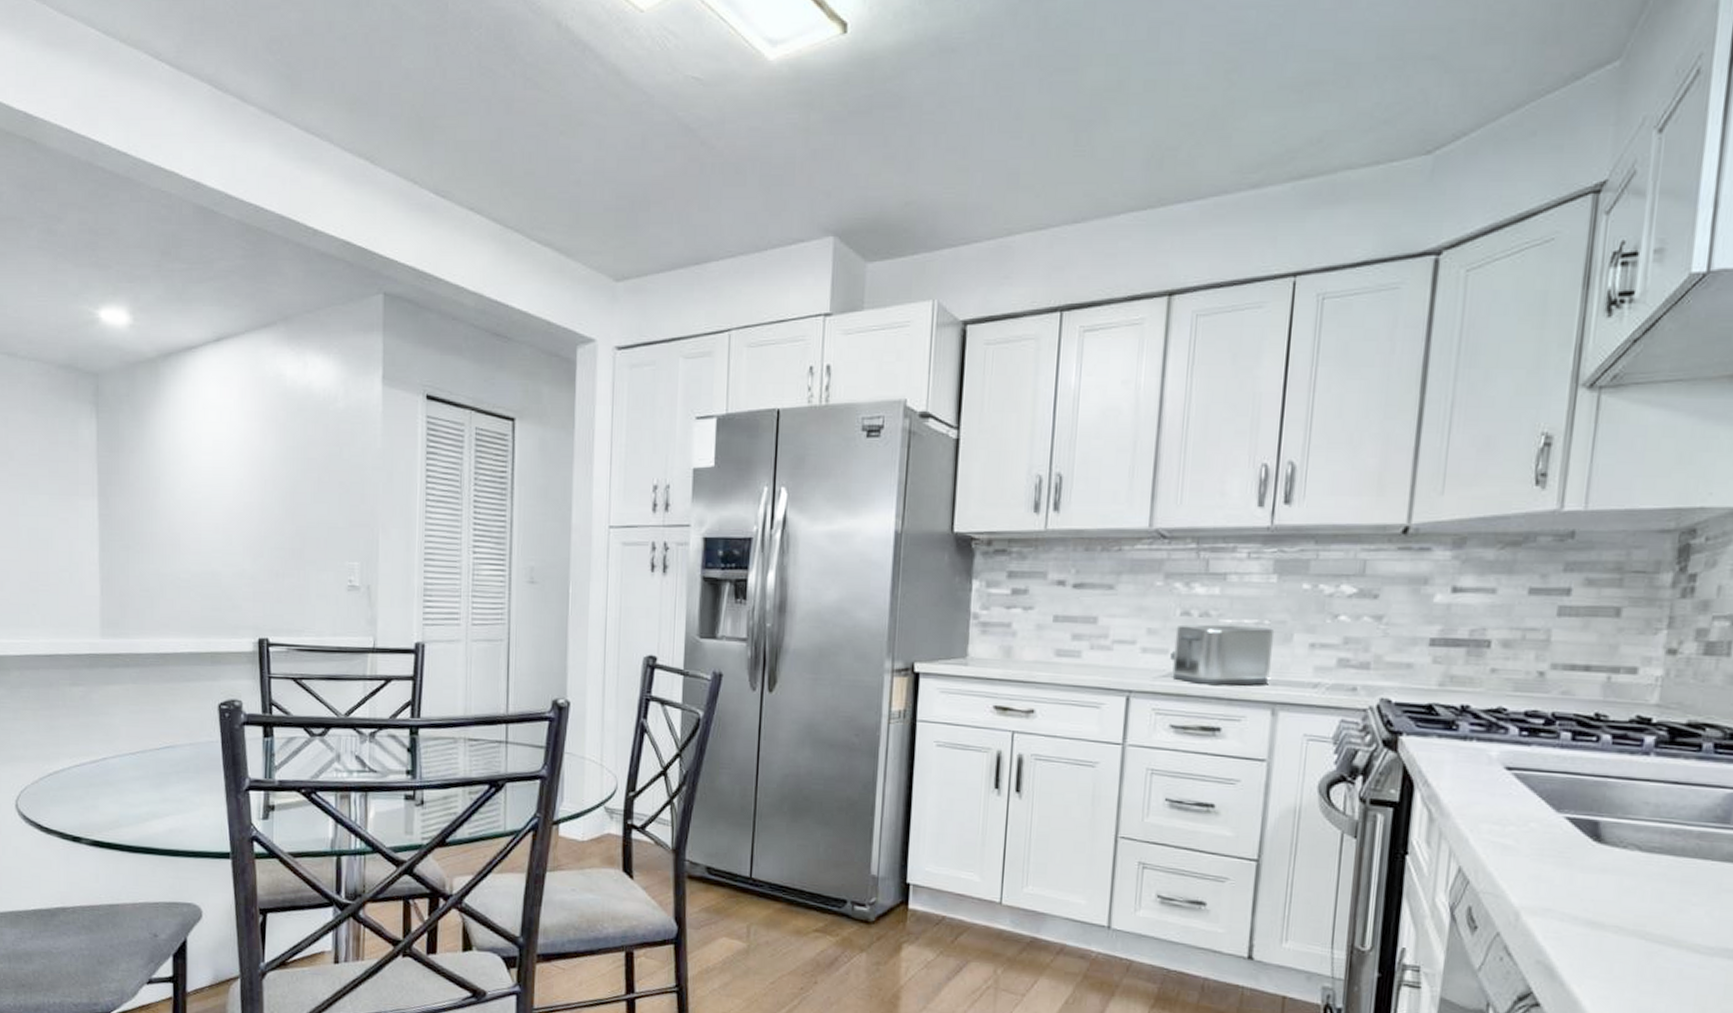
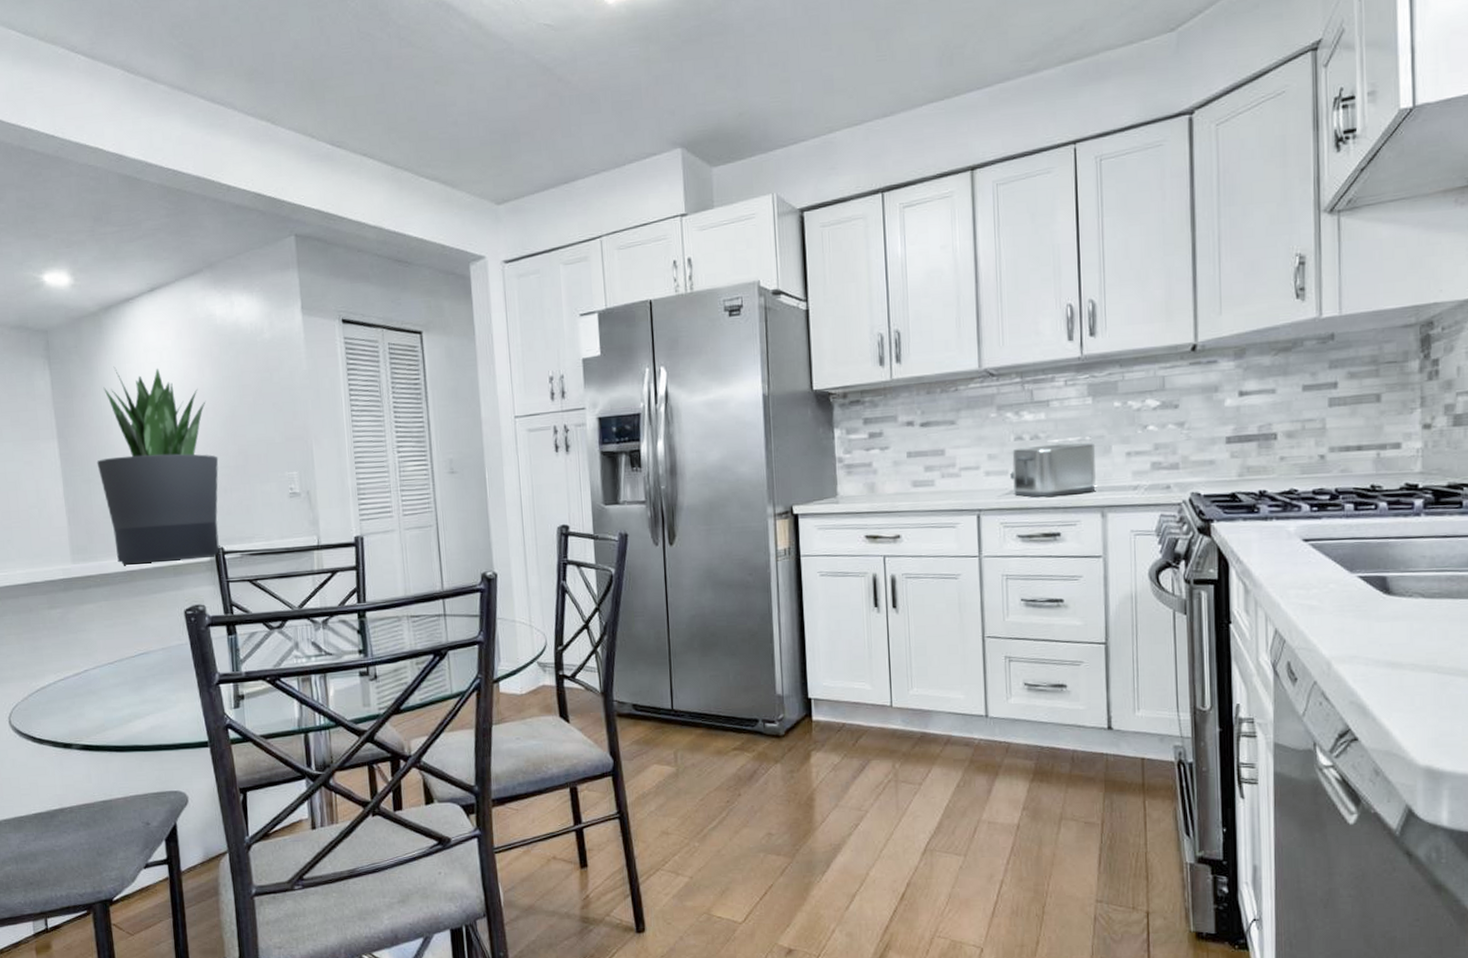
planter: none [138,422,273,649] -> present [96,366,220,565]

